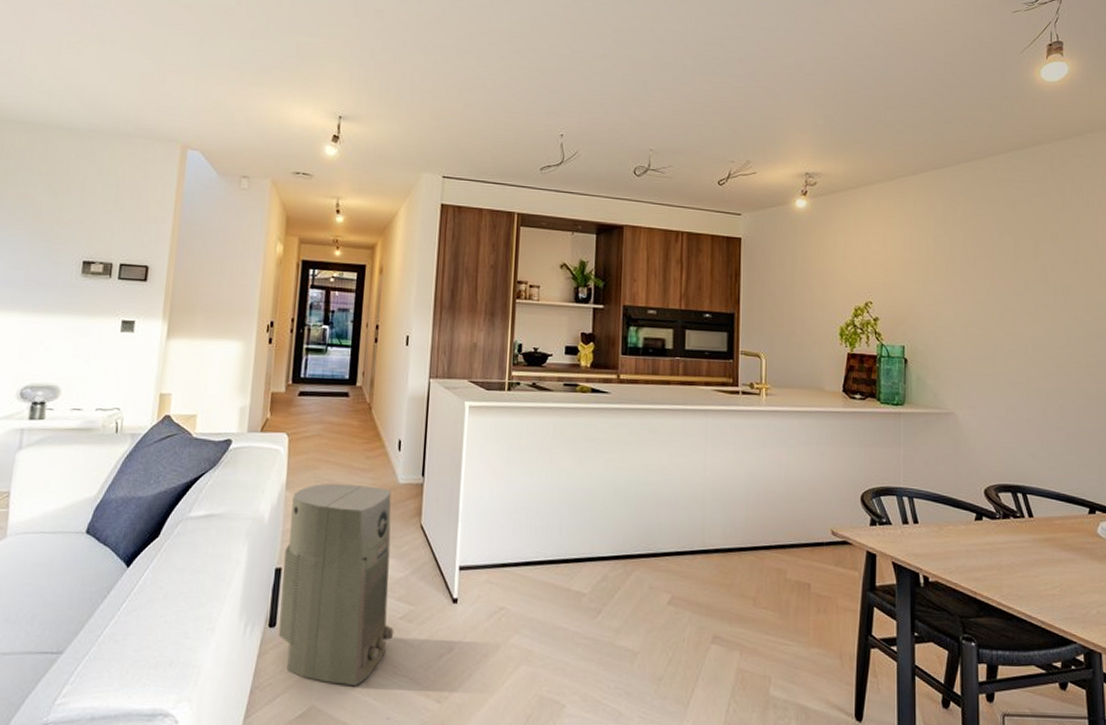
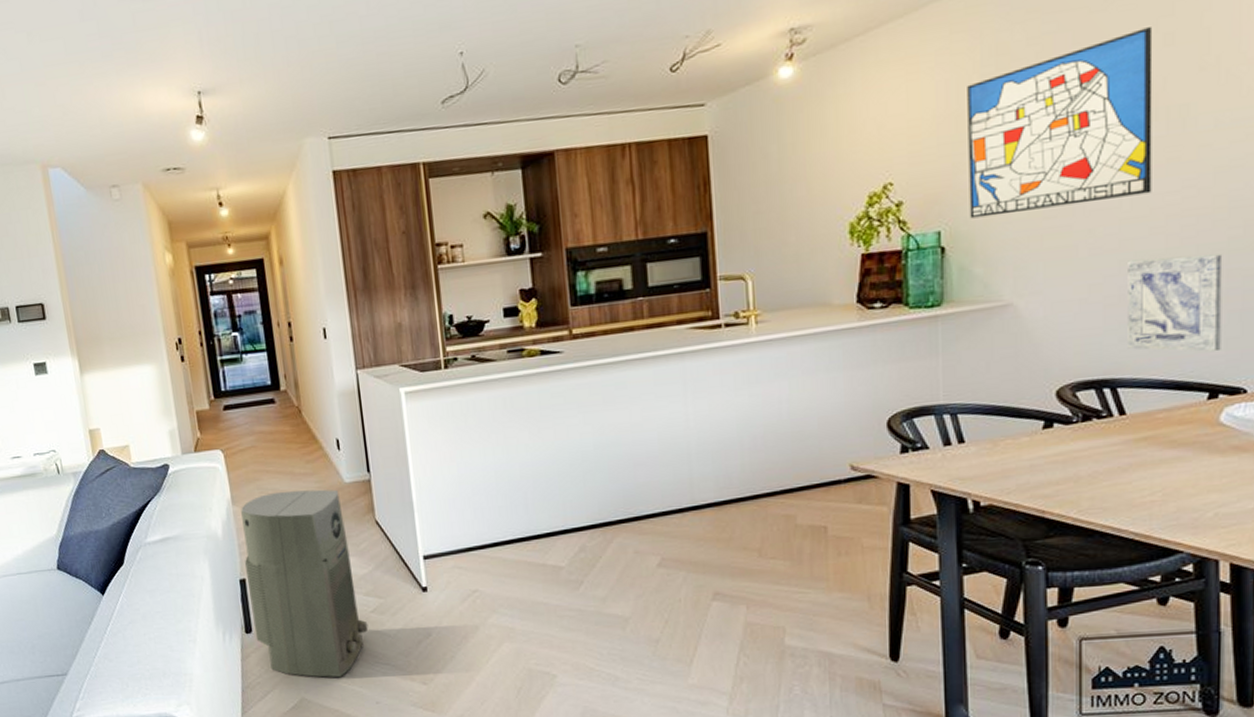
wall art: none [925,226,1047,345] -> present [967,27,1153,219]
wall art: none [1032,393,1096,476] -> present [1127,254,1223,352]

